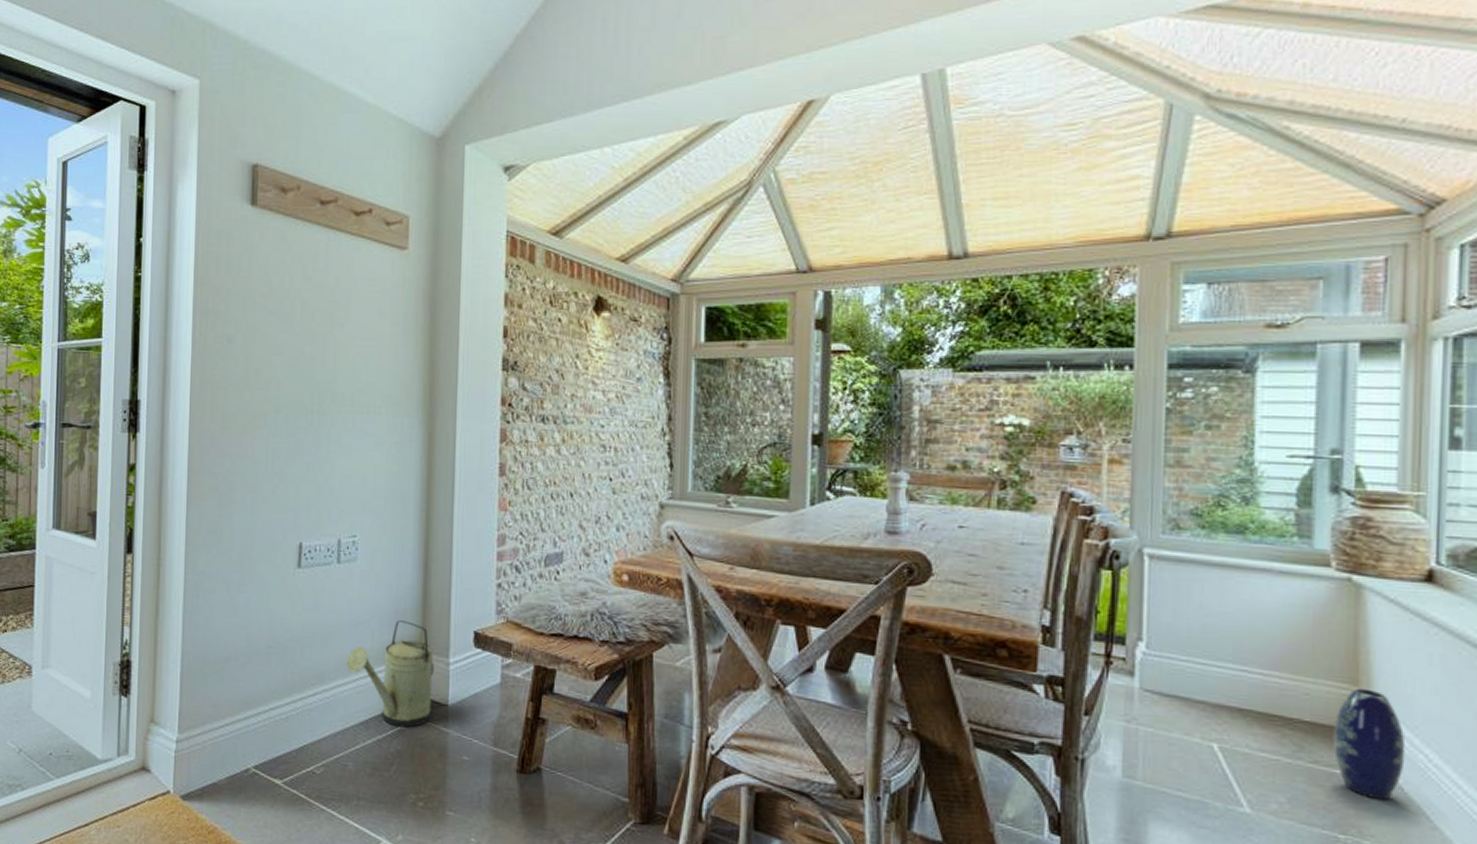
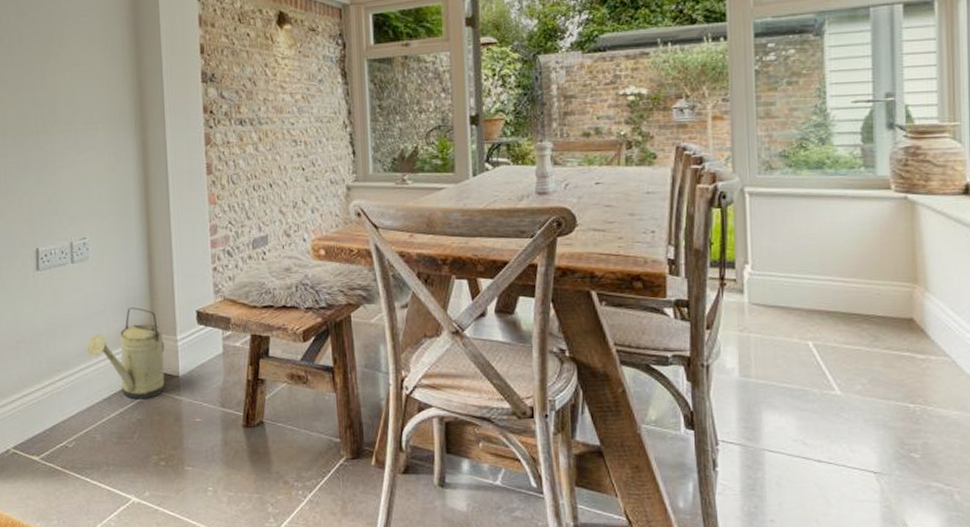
vase: present [1333,688,1406,801] -> none [900,285,956,374]

